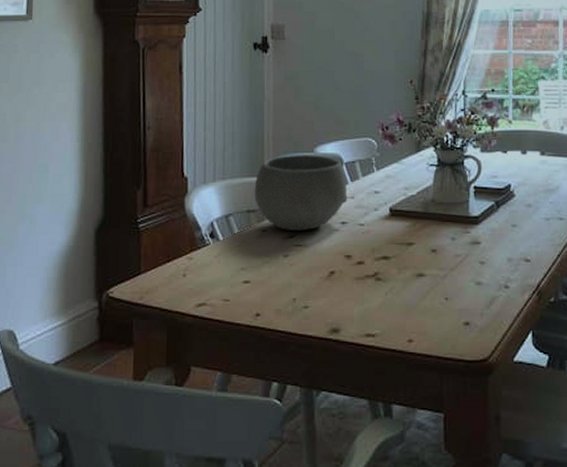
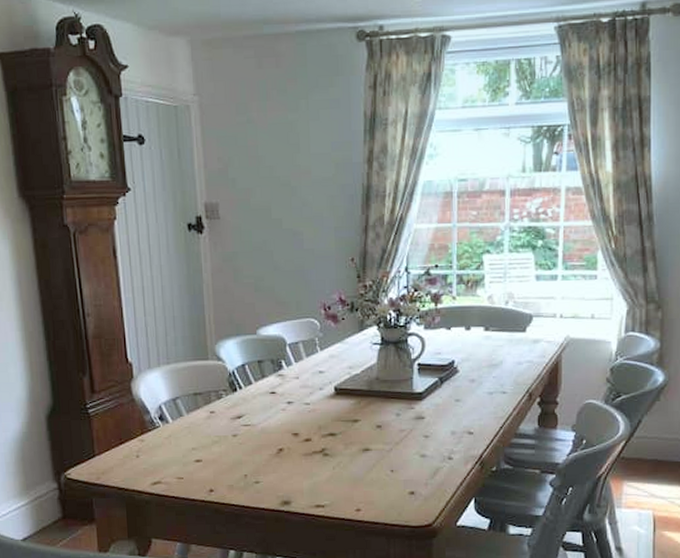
bowl: present [254,154,348,232] -> none [199,336,293,412]

